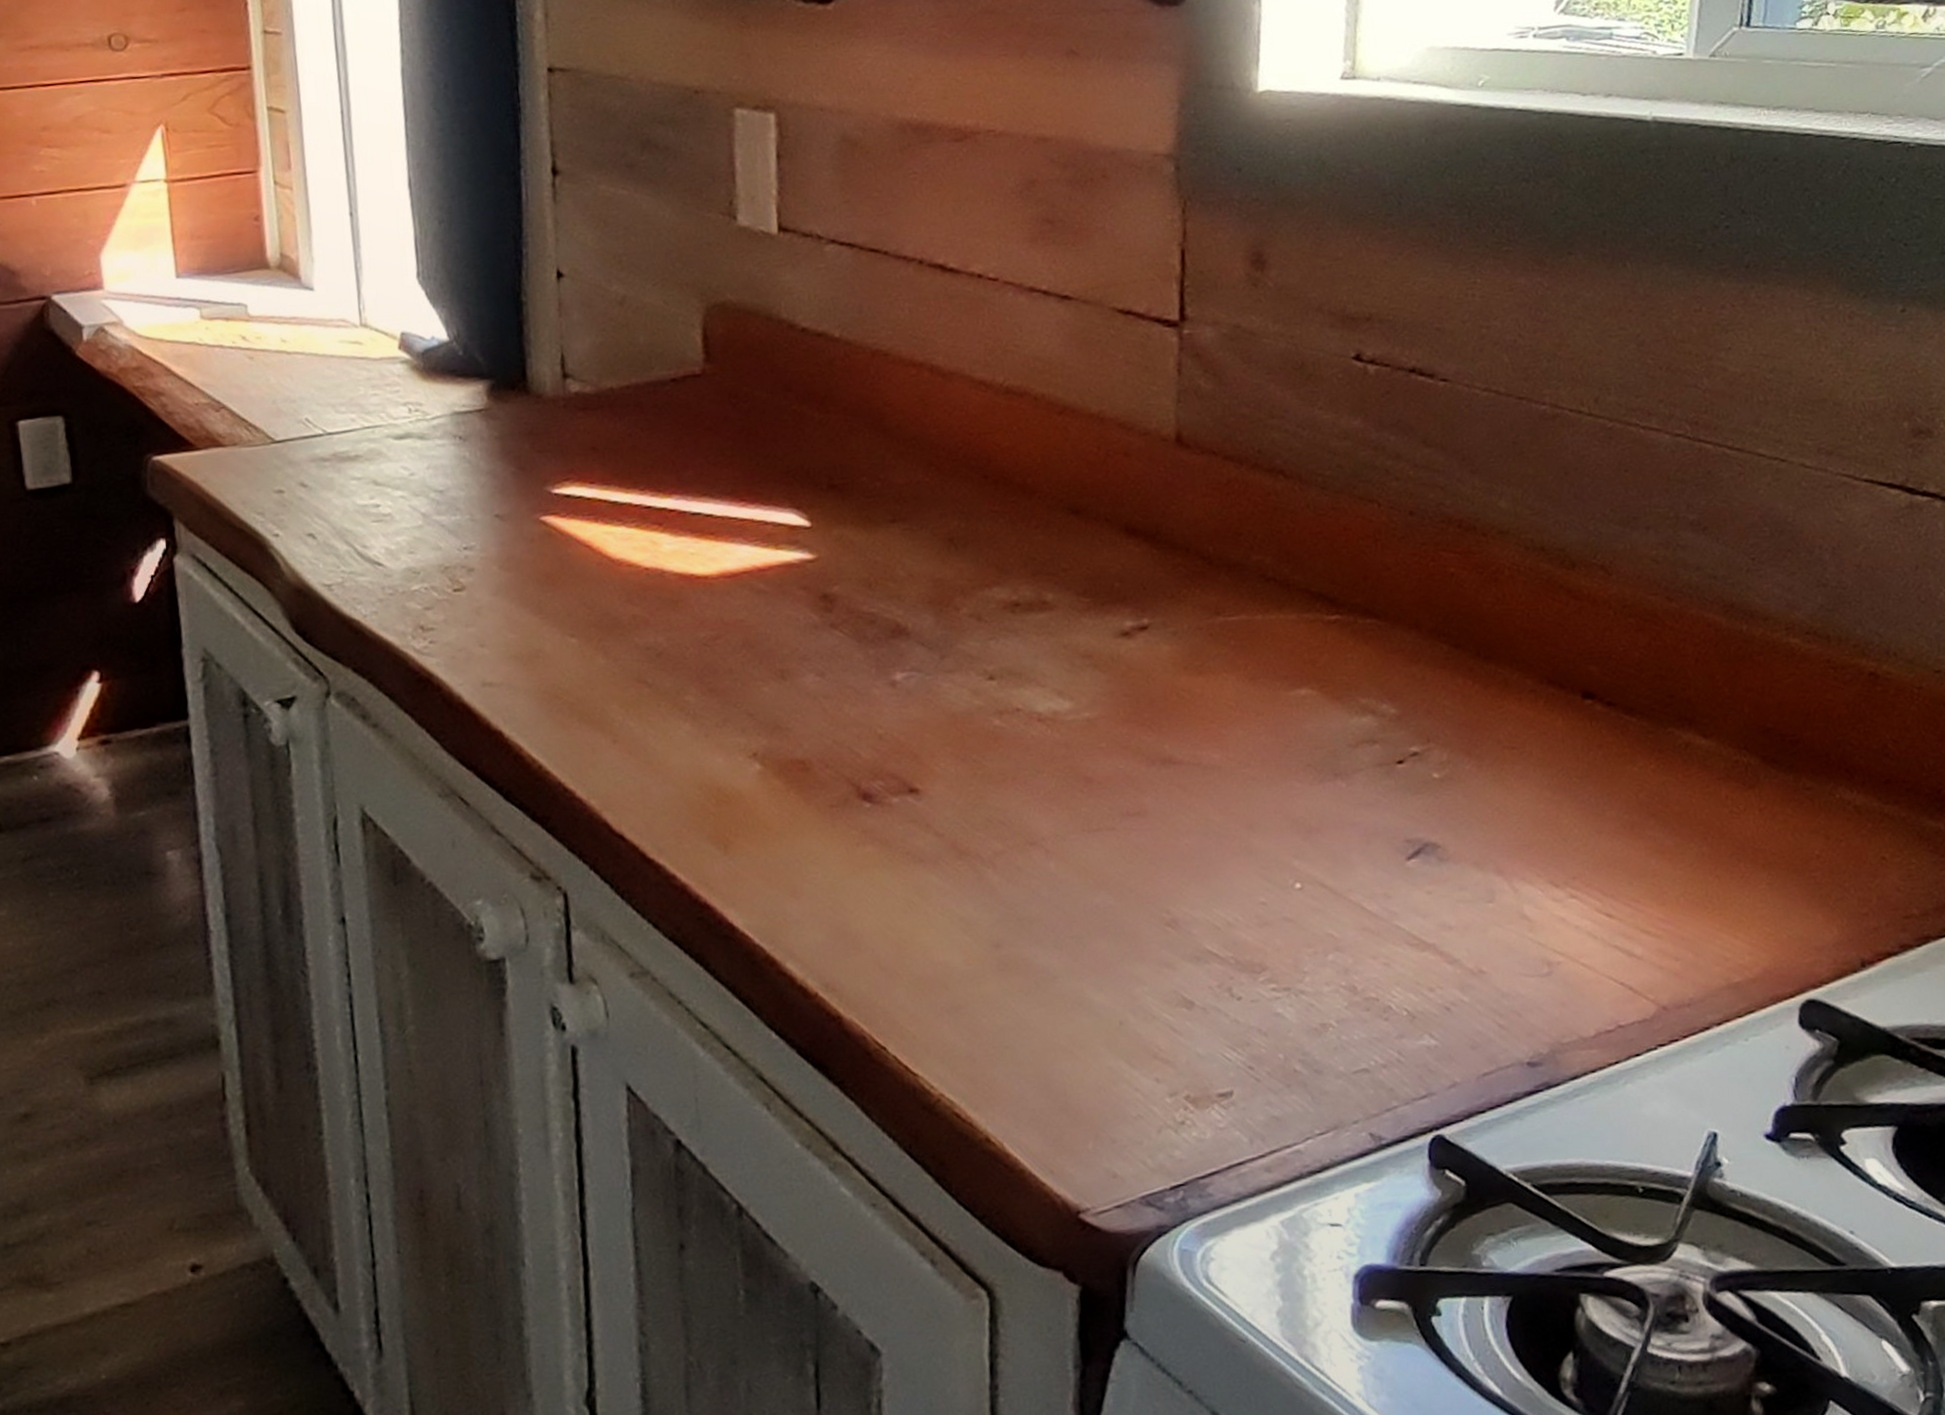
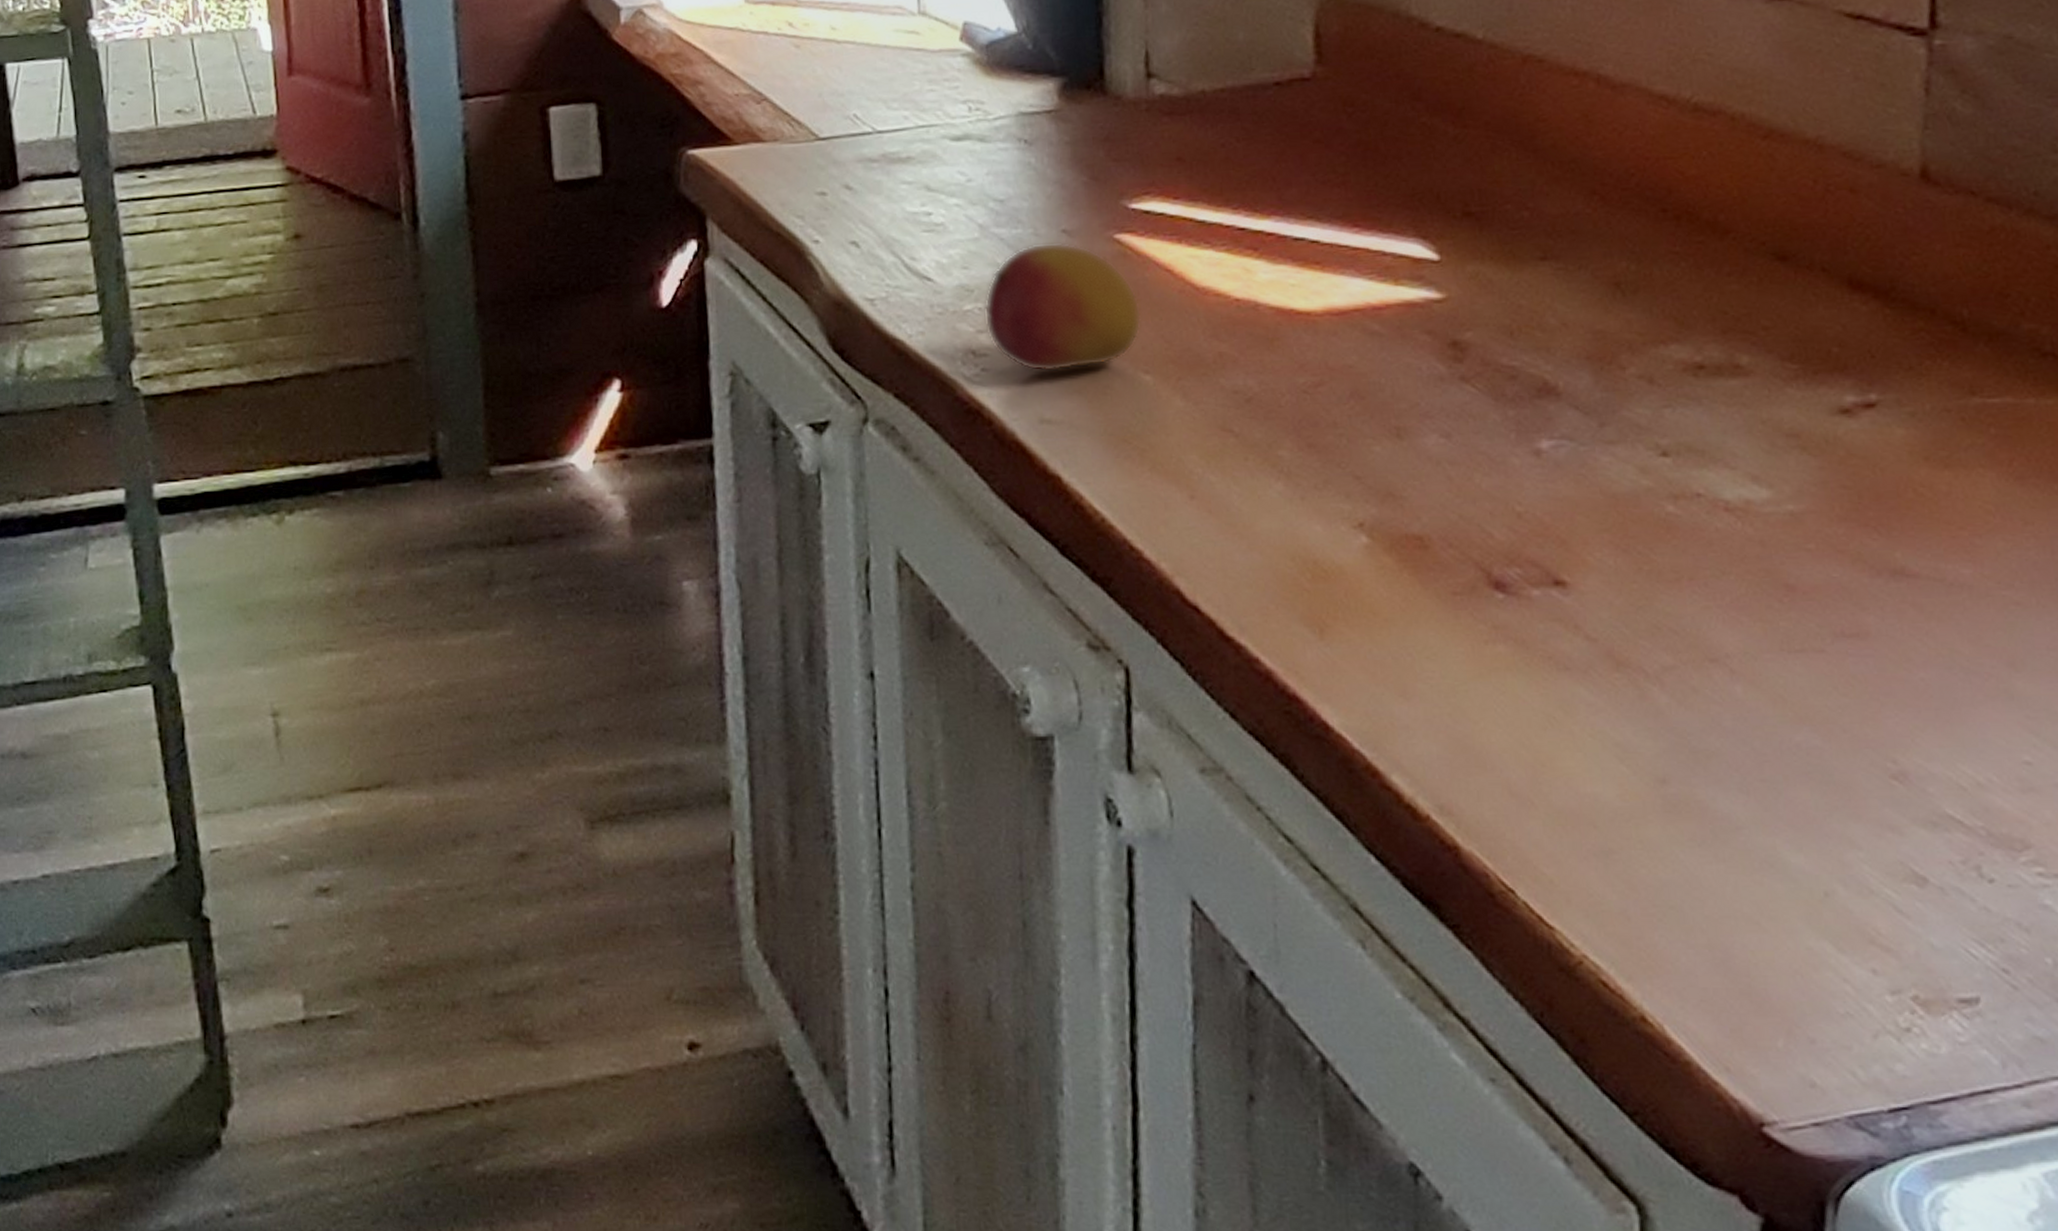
fruit: none [429,526,567,642] -> present [984,242,1141,373]

